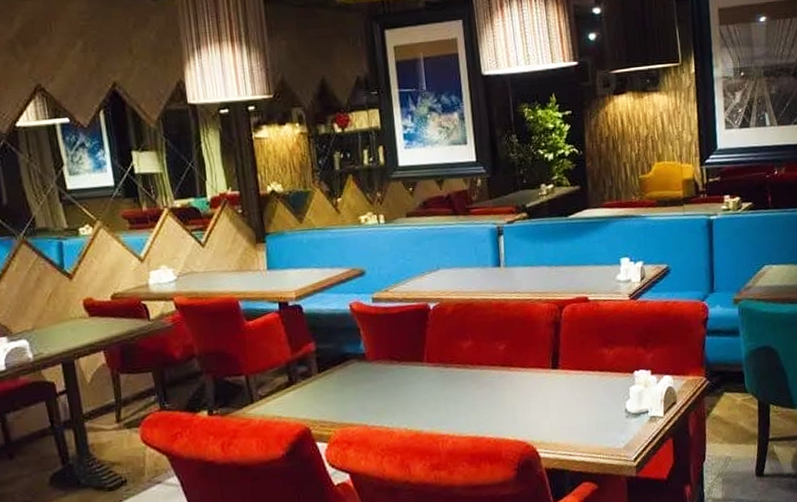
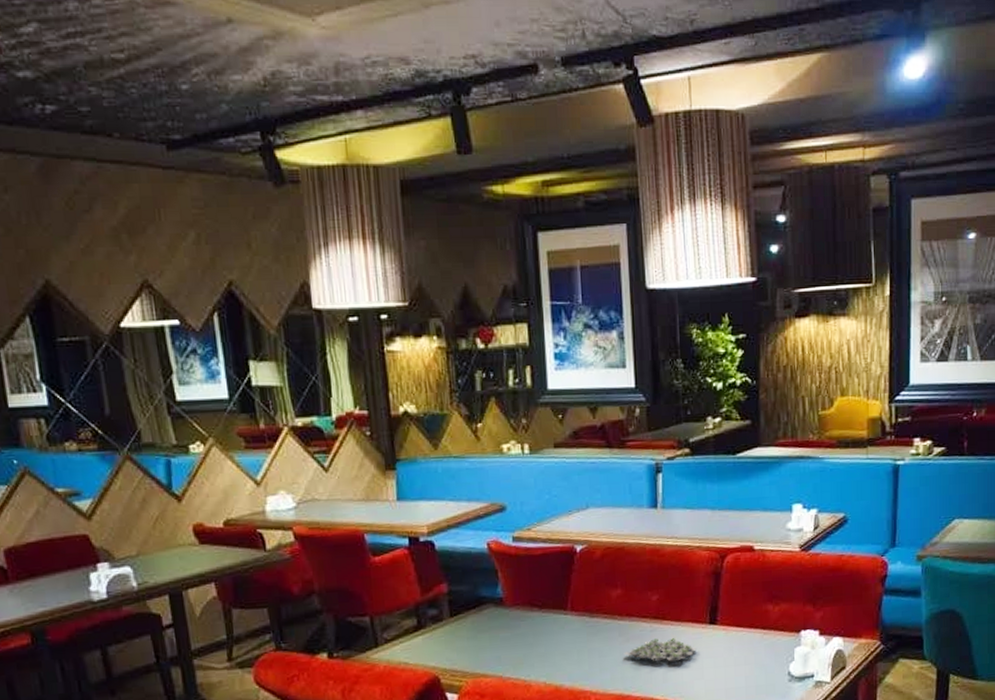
teacup: none [477,383,542,406] -> present [625,638,696,662]

